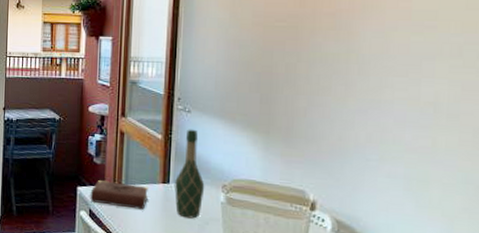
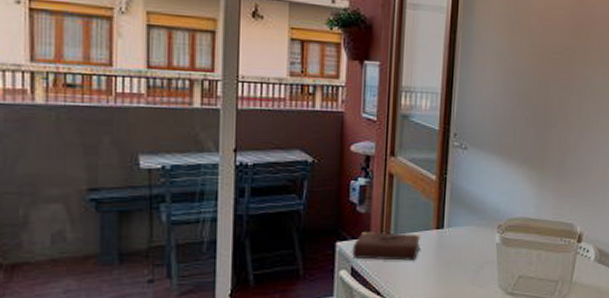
wine bottle: present [175,129,205,219] -> none [449,167,481,264]

